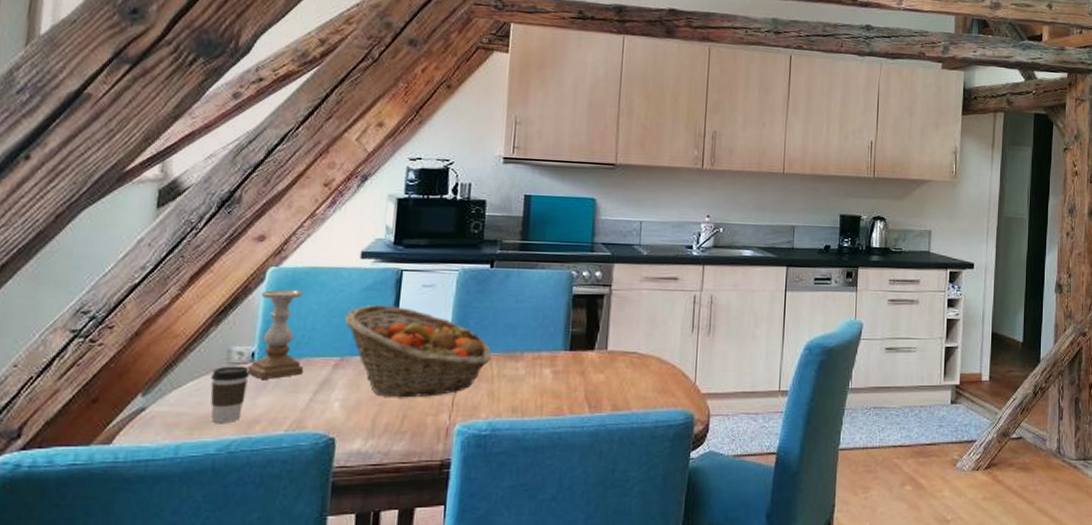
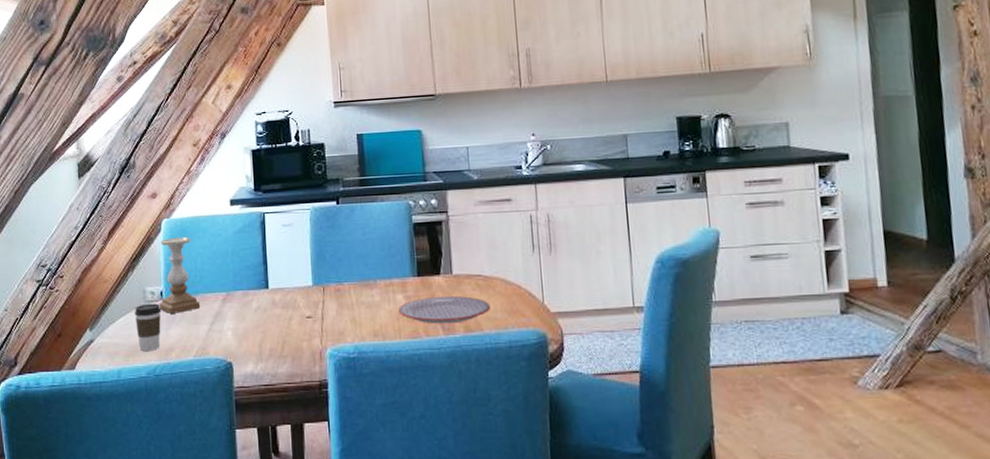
fruit basket: present [345,304,491,398] -> none [225,244,349,326]
plate: none [543,372,642,401] -> present [398,295,490,324]

